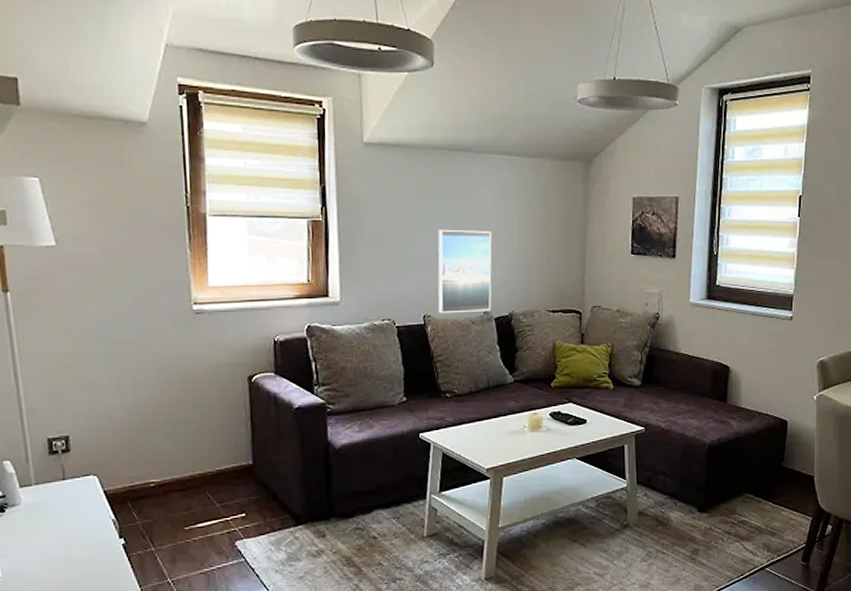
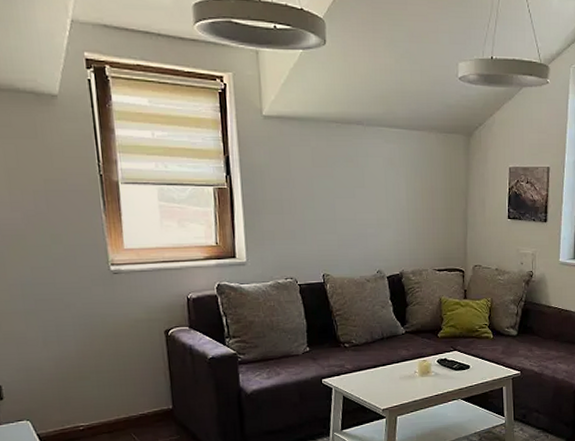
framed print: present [438,229,492,314] -> none [334,196,384,273]

